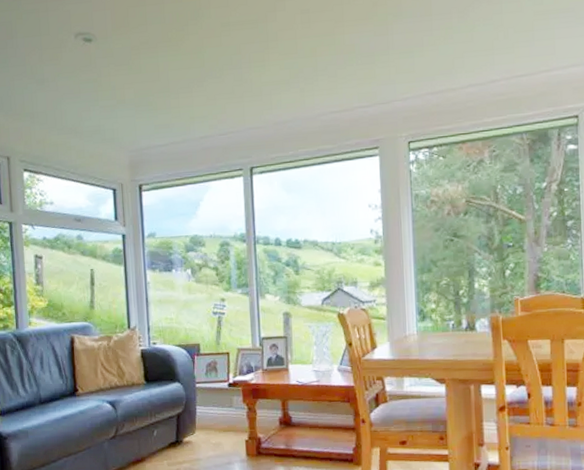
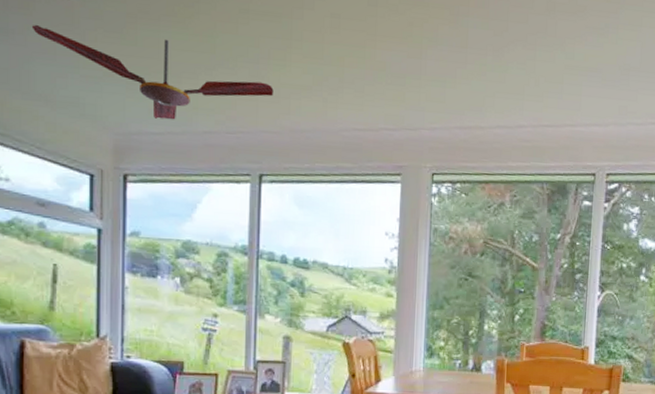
ceiling fan: none [60,62,256,133] -> present [31,24,274,120]

